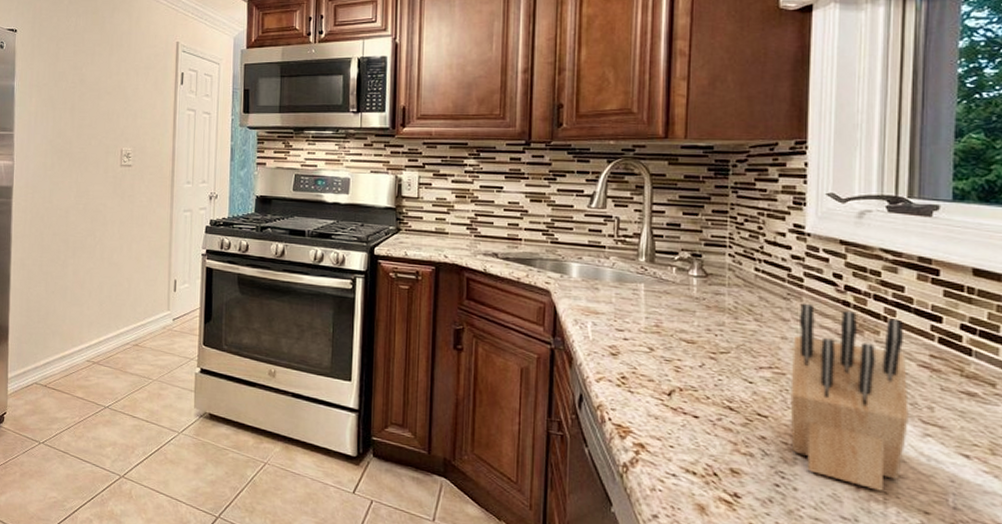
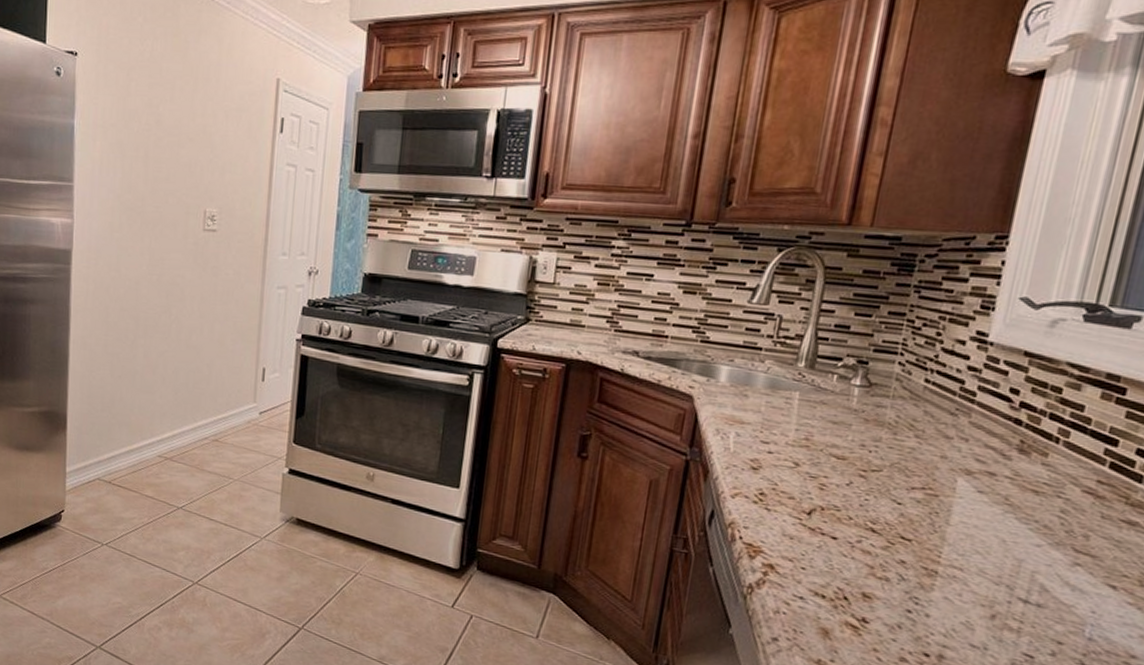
knife block: present [790,303,909,491] -> none [930,419,1076,620]

